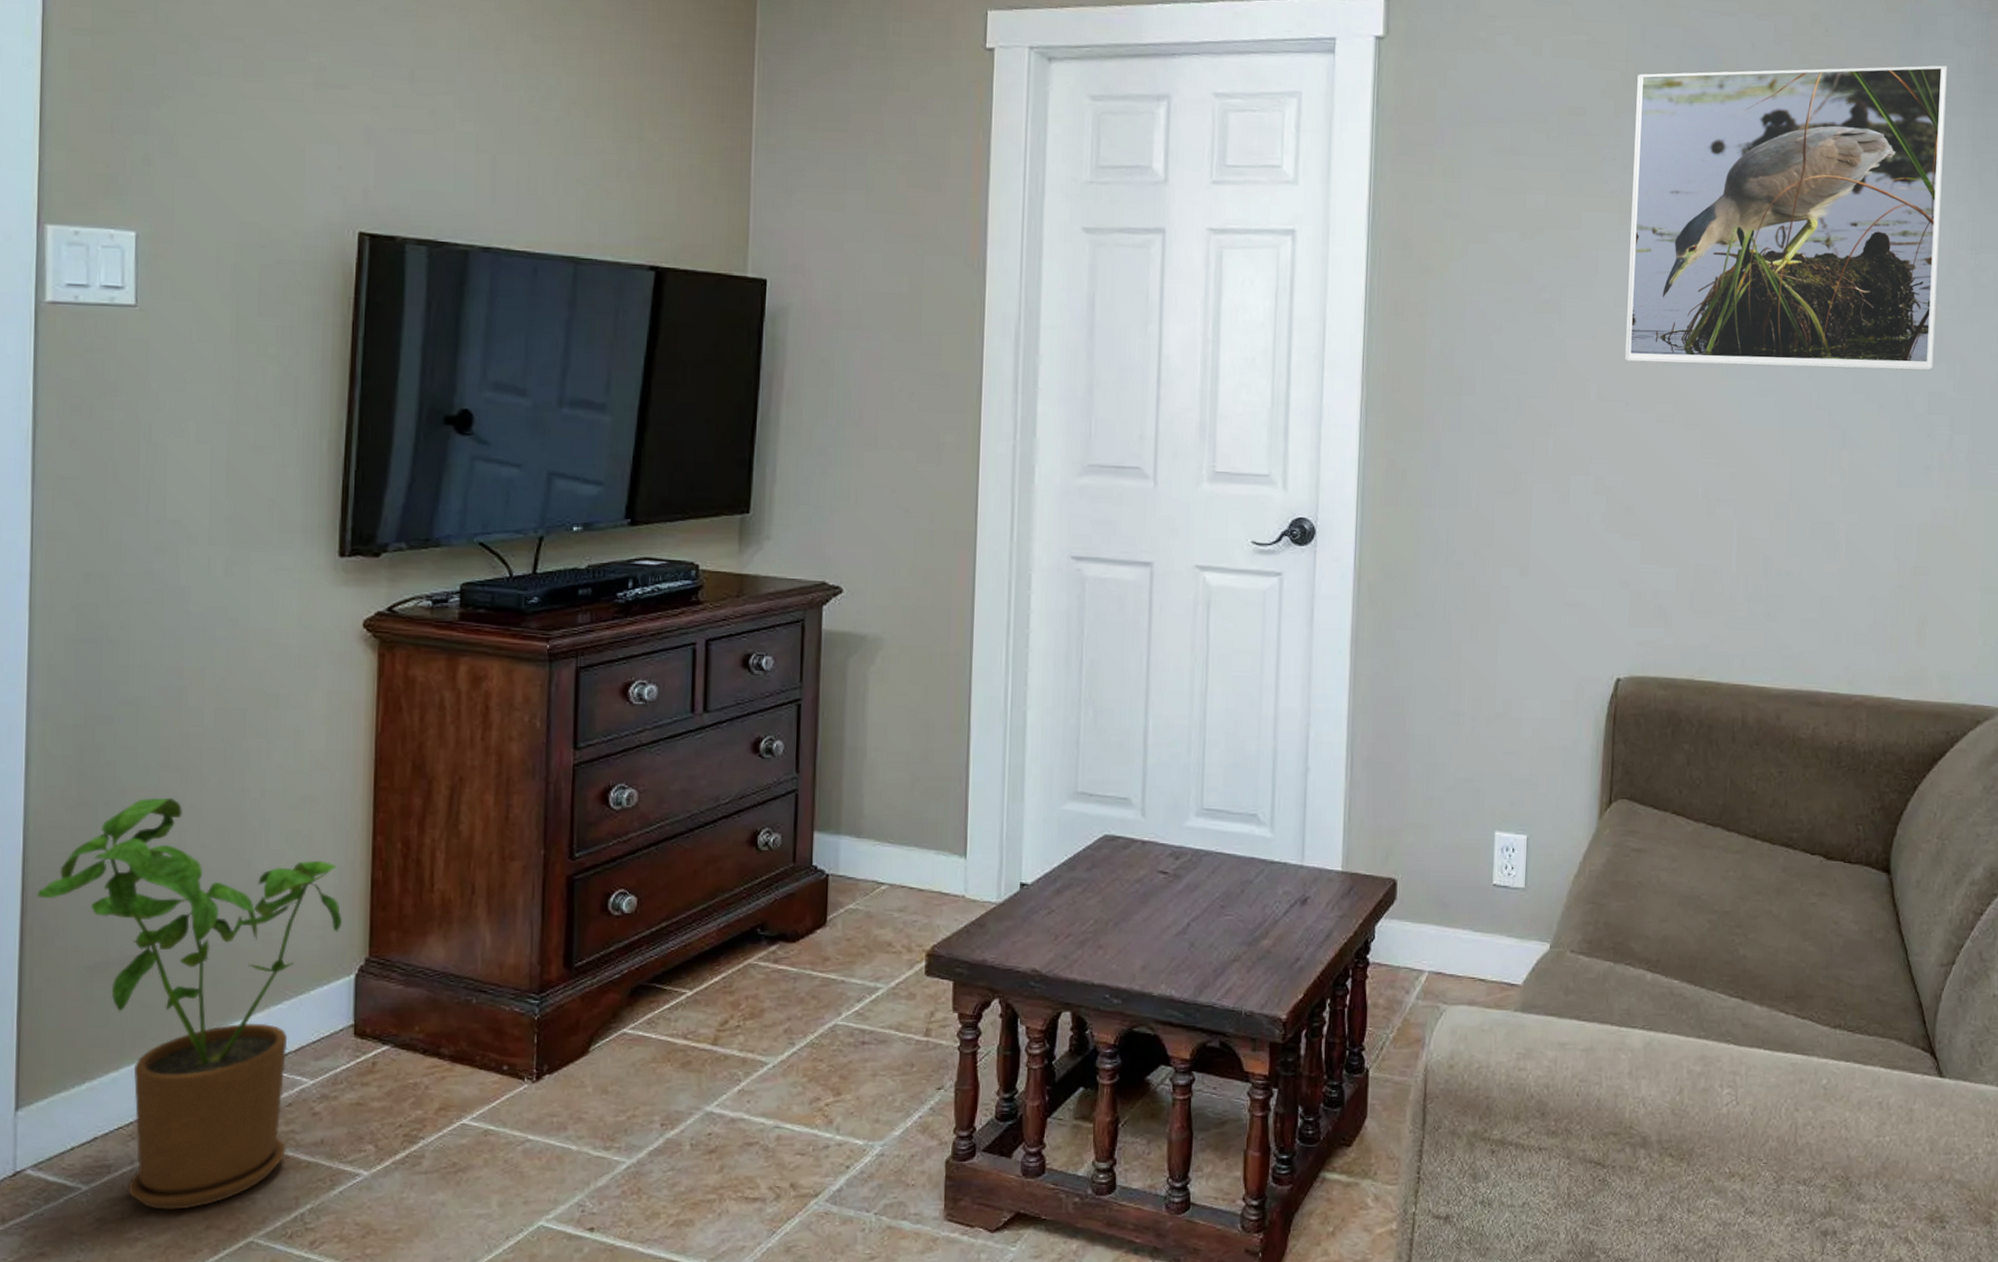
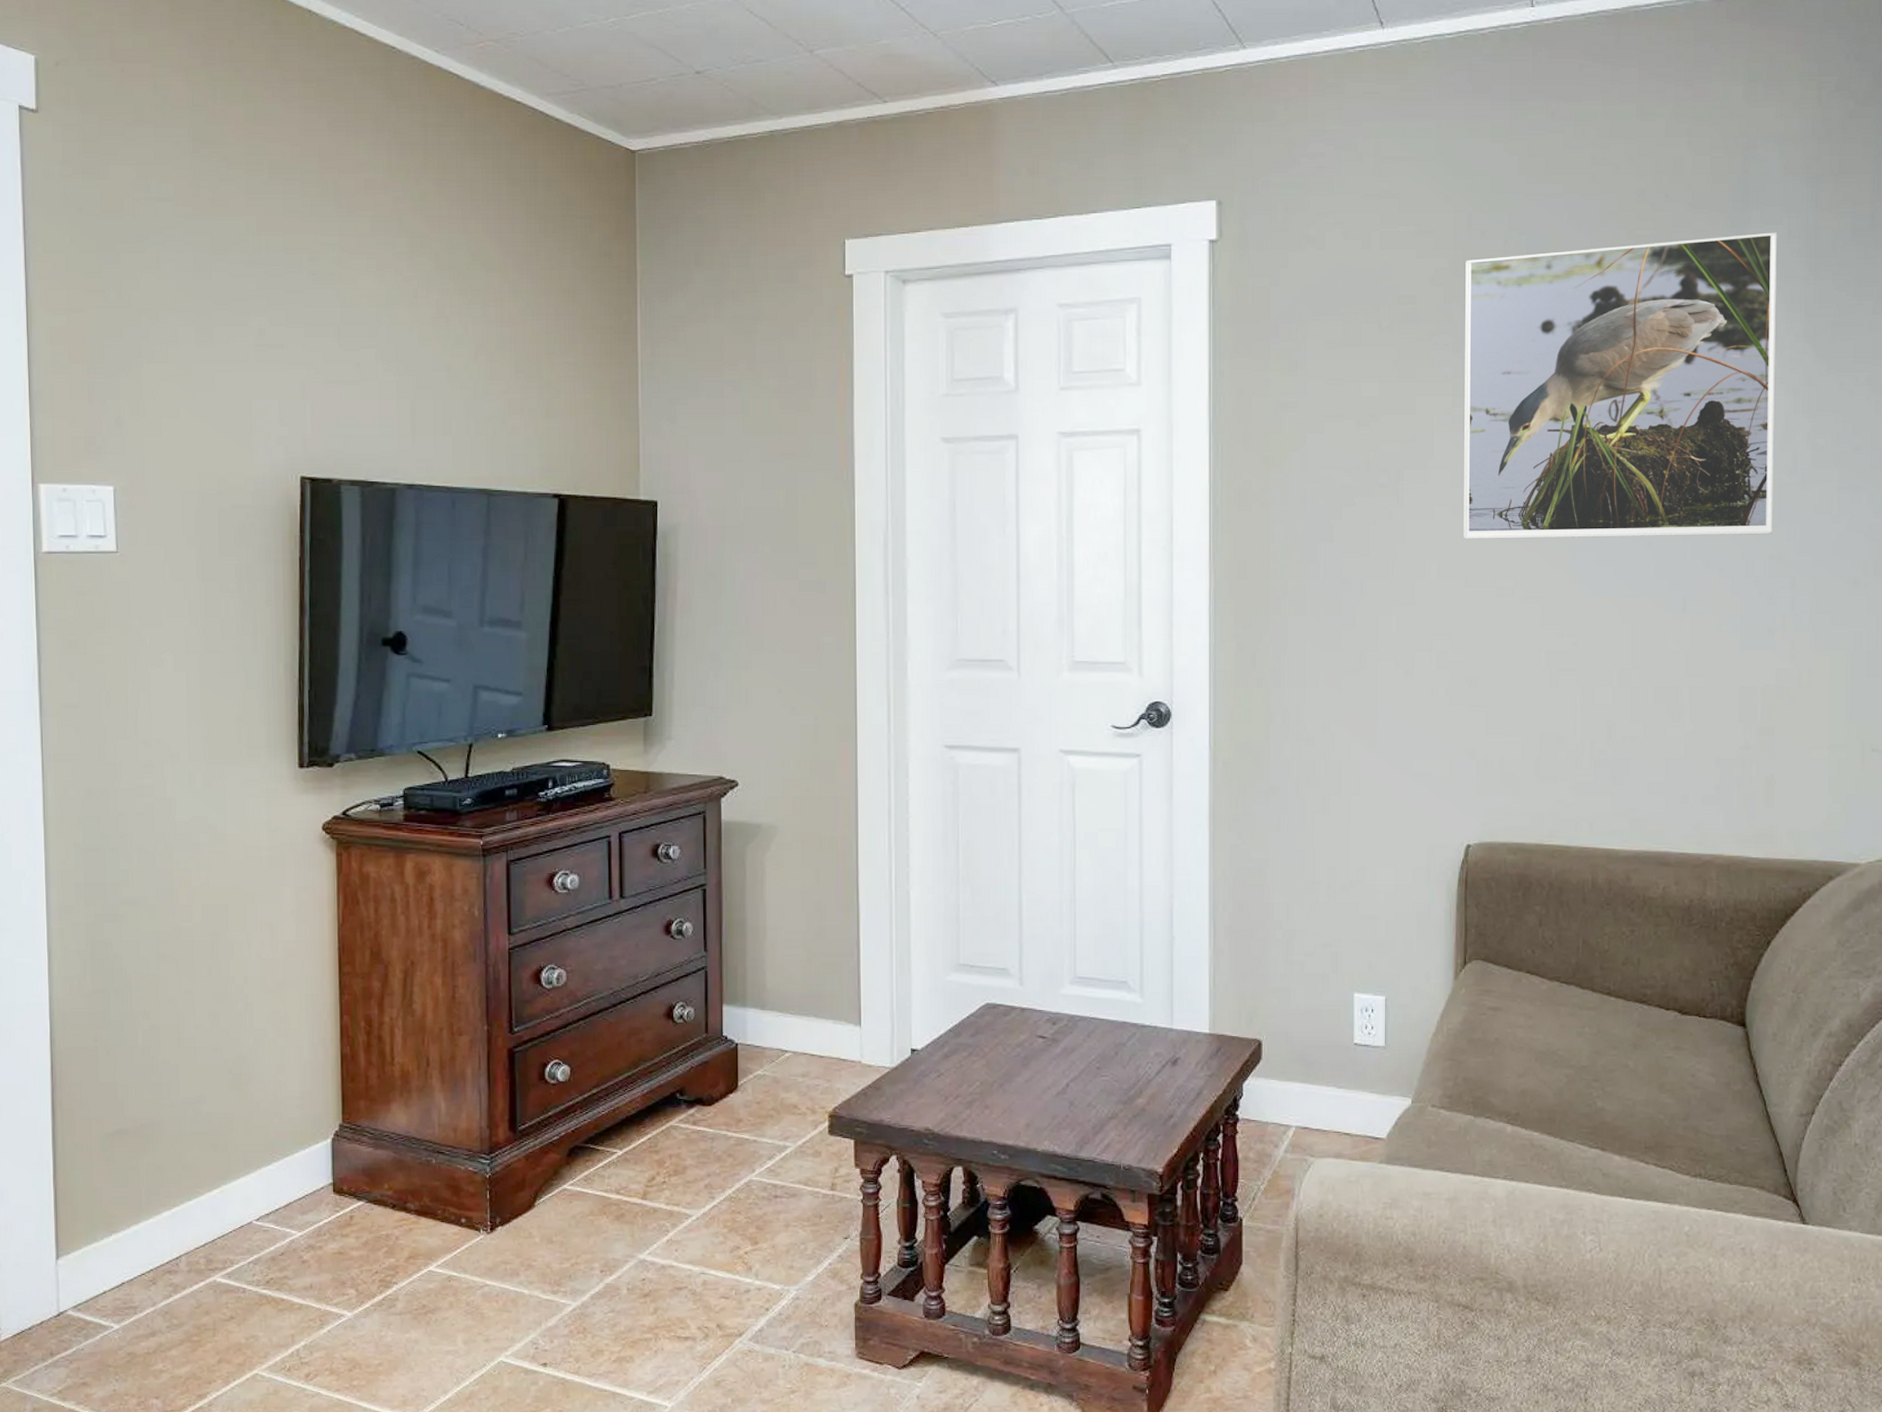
house plant: present [36,797,342,1210] -> none [63,985,318,1346]

